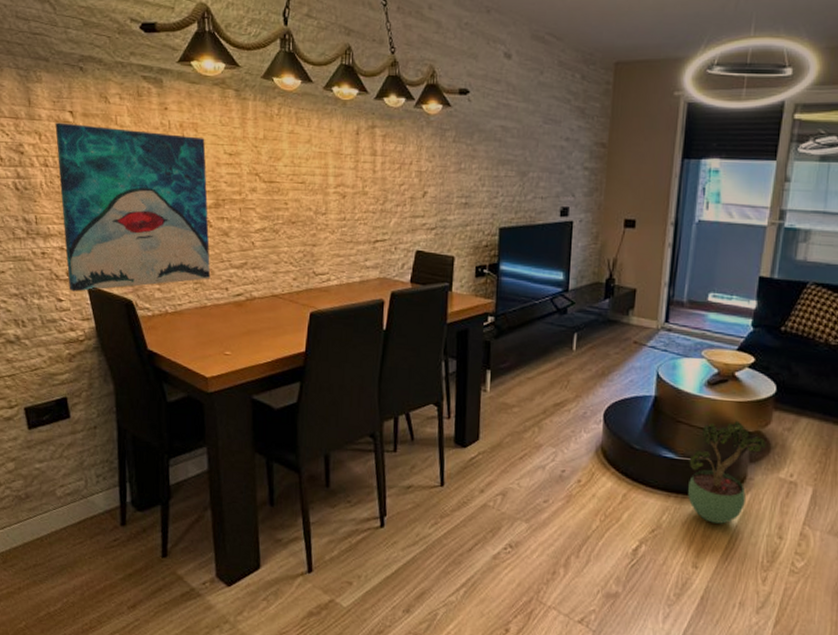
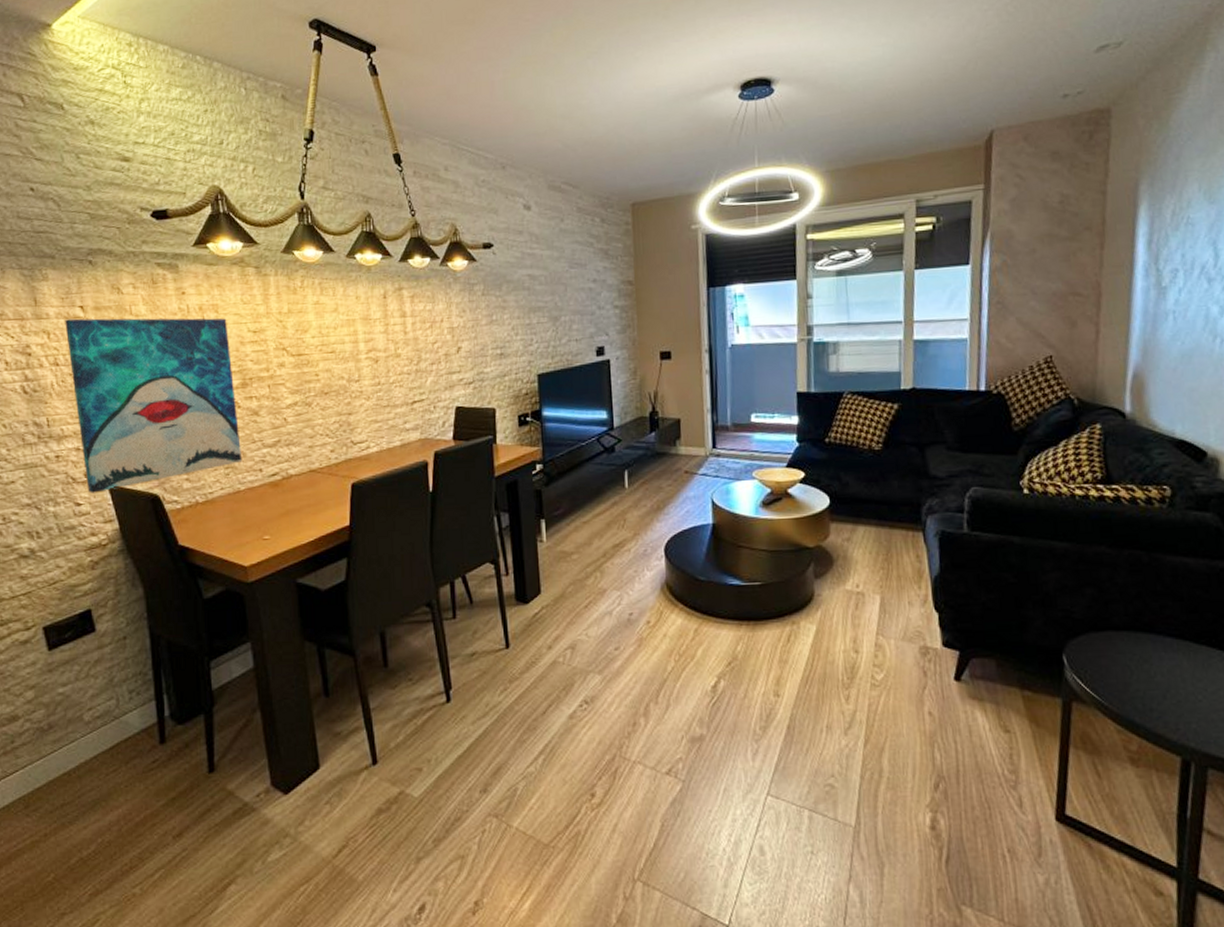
potted plant: present [688,420,766,524] -> none [755,537,828,646]

